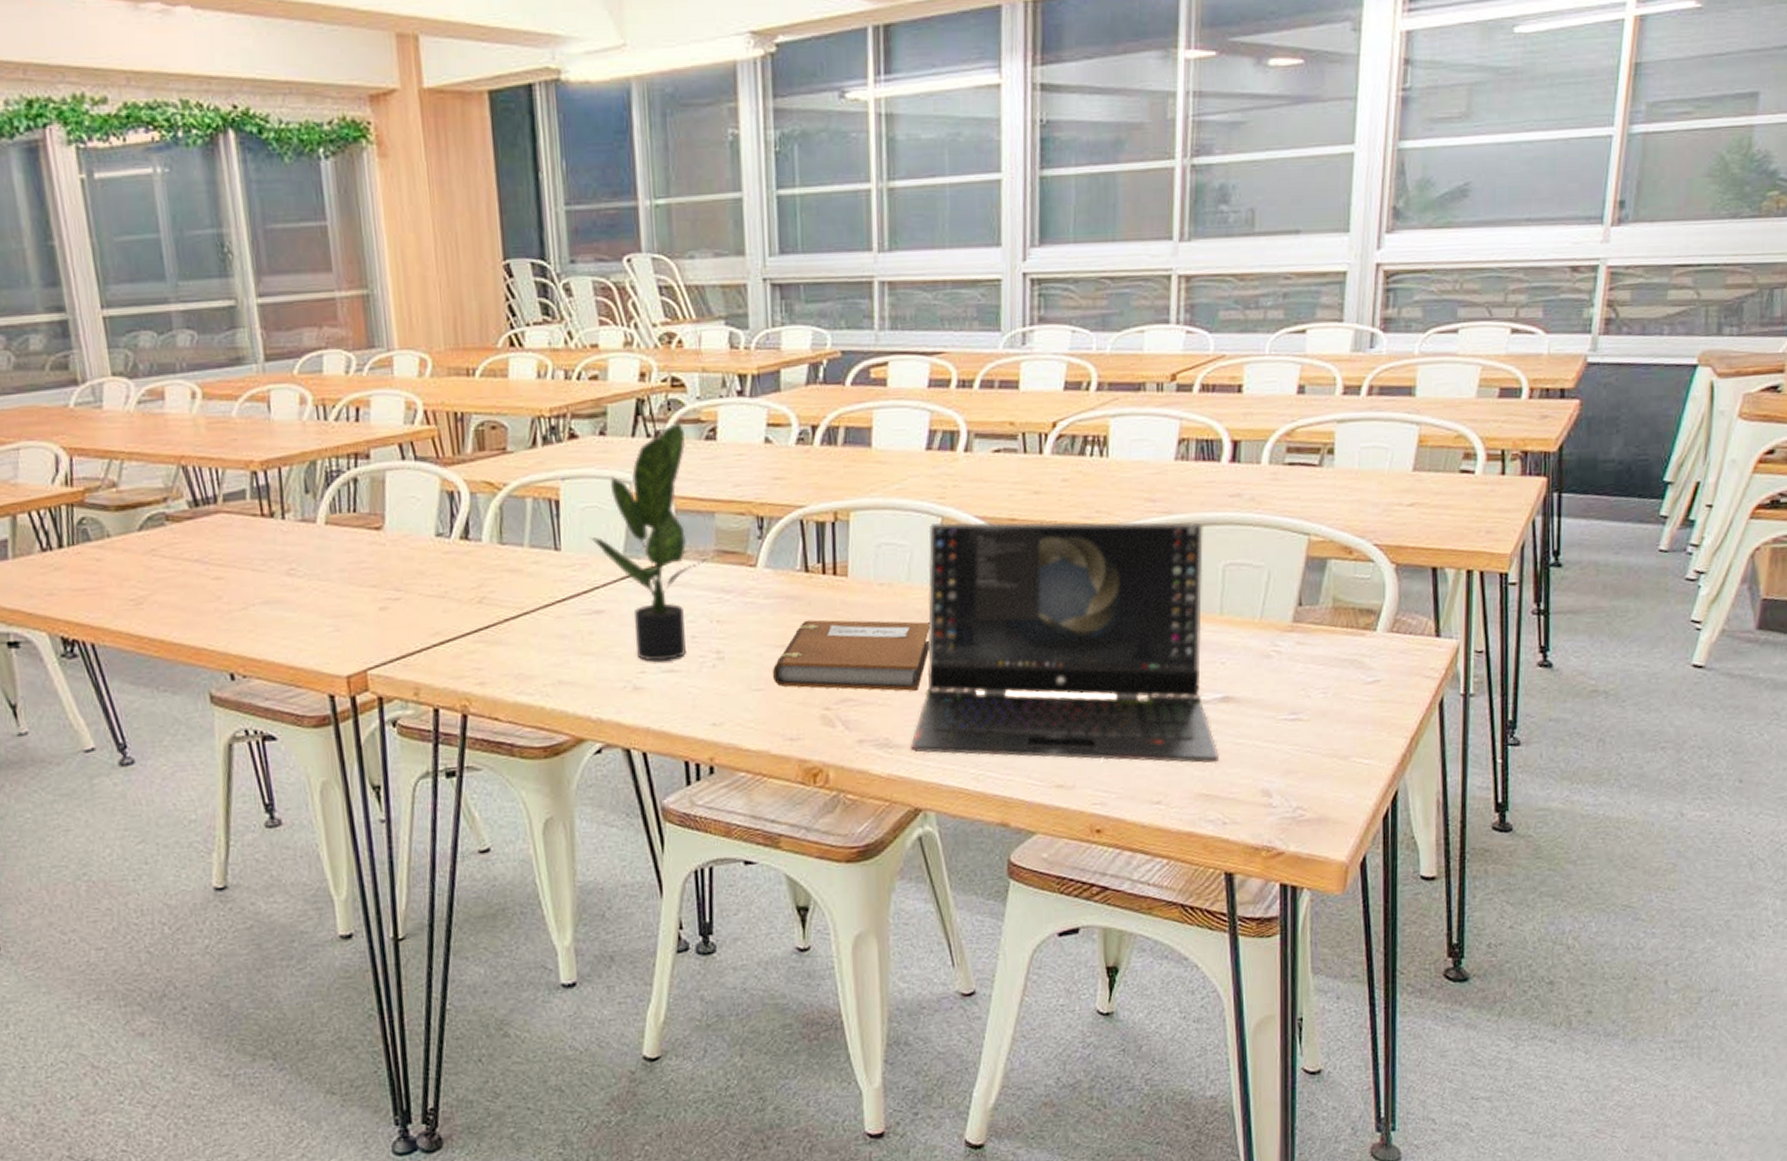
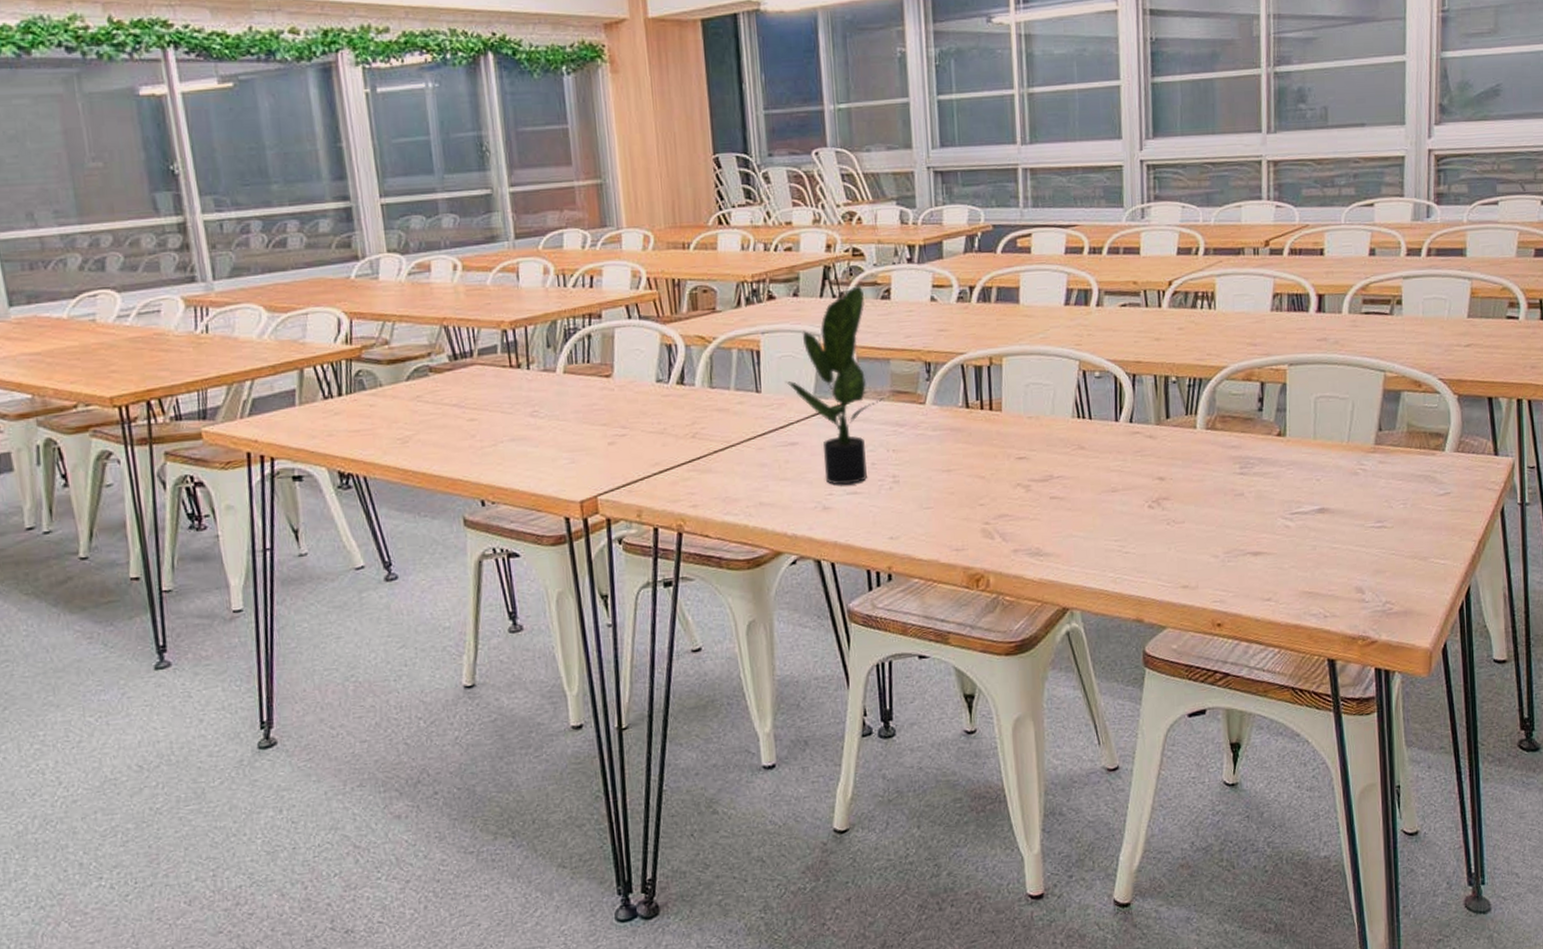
notebook: present [773,619,931,692] -> none [941,448,1073,508]
laptop computer: present [911,521,1219,763] -> none [1058,361,1318,565]

